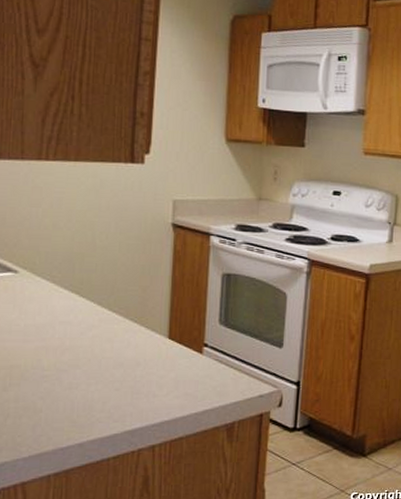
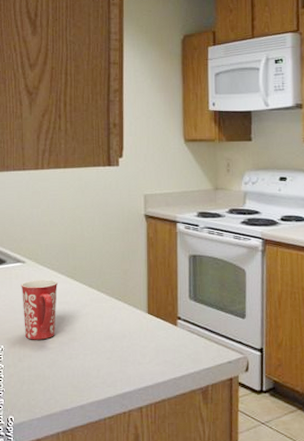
mug: none [10,294,58,366] -> present [21,279,57,340]

